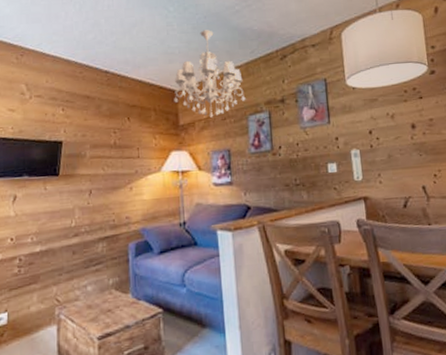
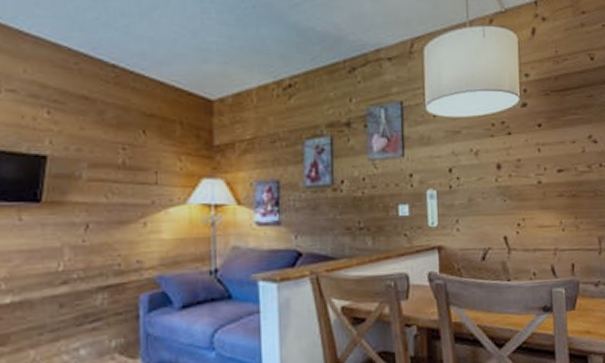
chandelier: present [174,30,246,117] -> none [208,24,302,138]

